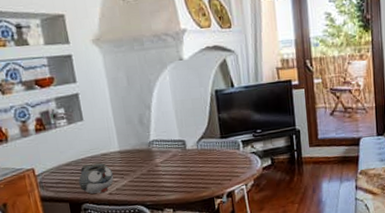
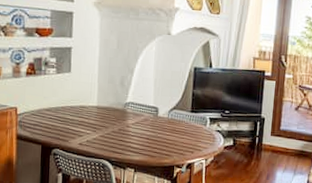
teapot: present [78,163,114,194] -> none [54,113,87,141]

